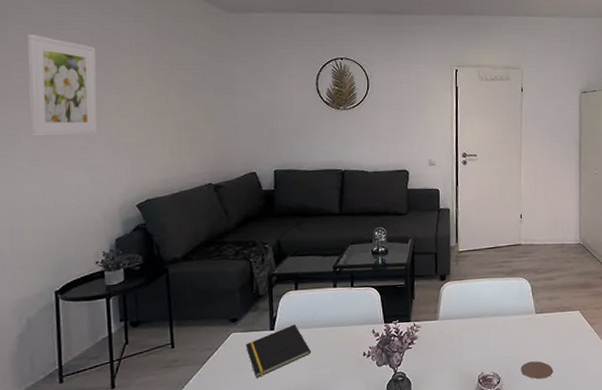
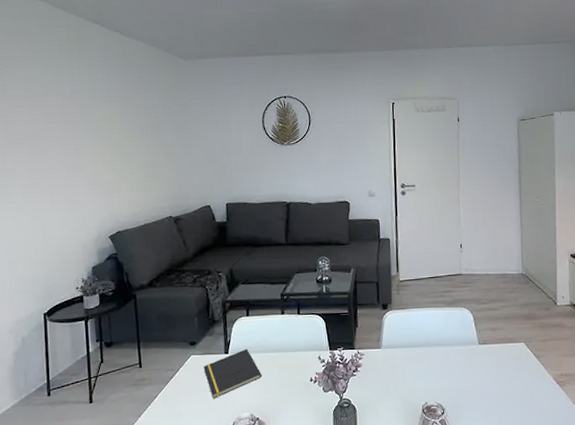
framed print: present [27,34,98,137] -> none [21,88,78,177]
coaster: present [521,361,554,380] -> none [465,393,499,412]

